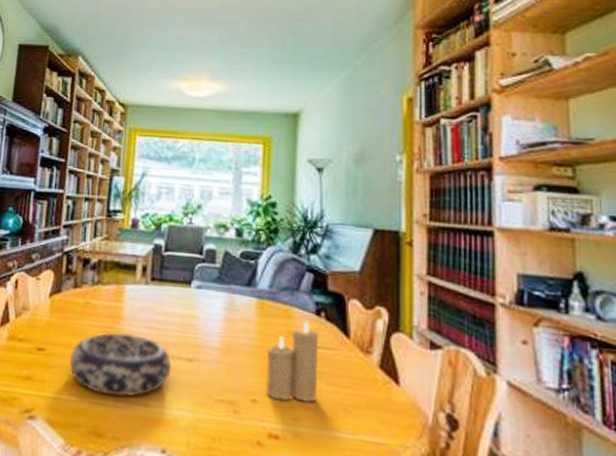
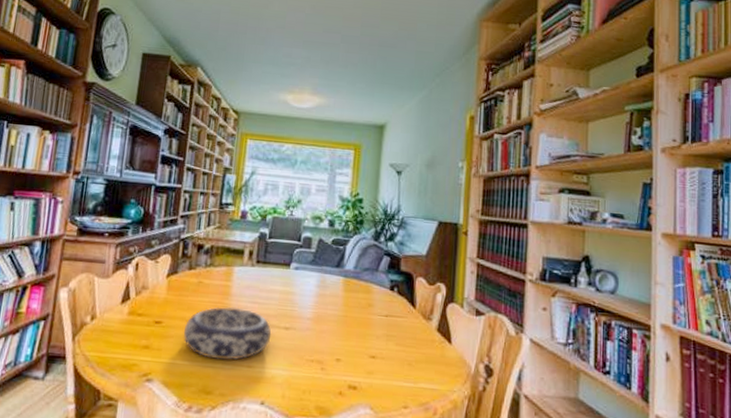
candle: present [265,321,319,403] -> none [347,295,392,360]

